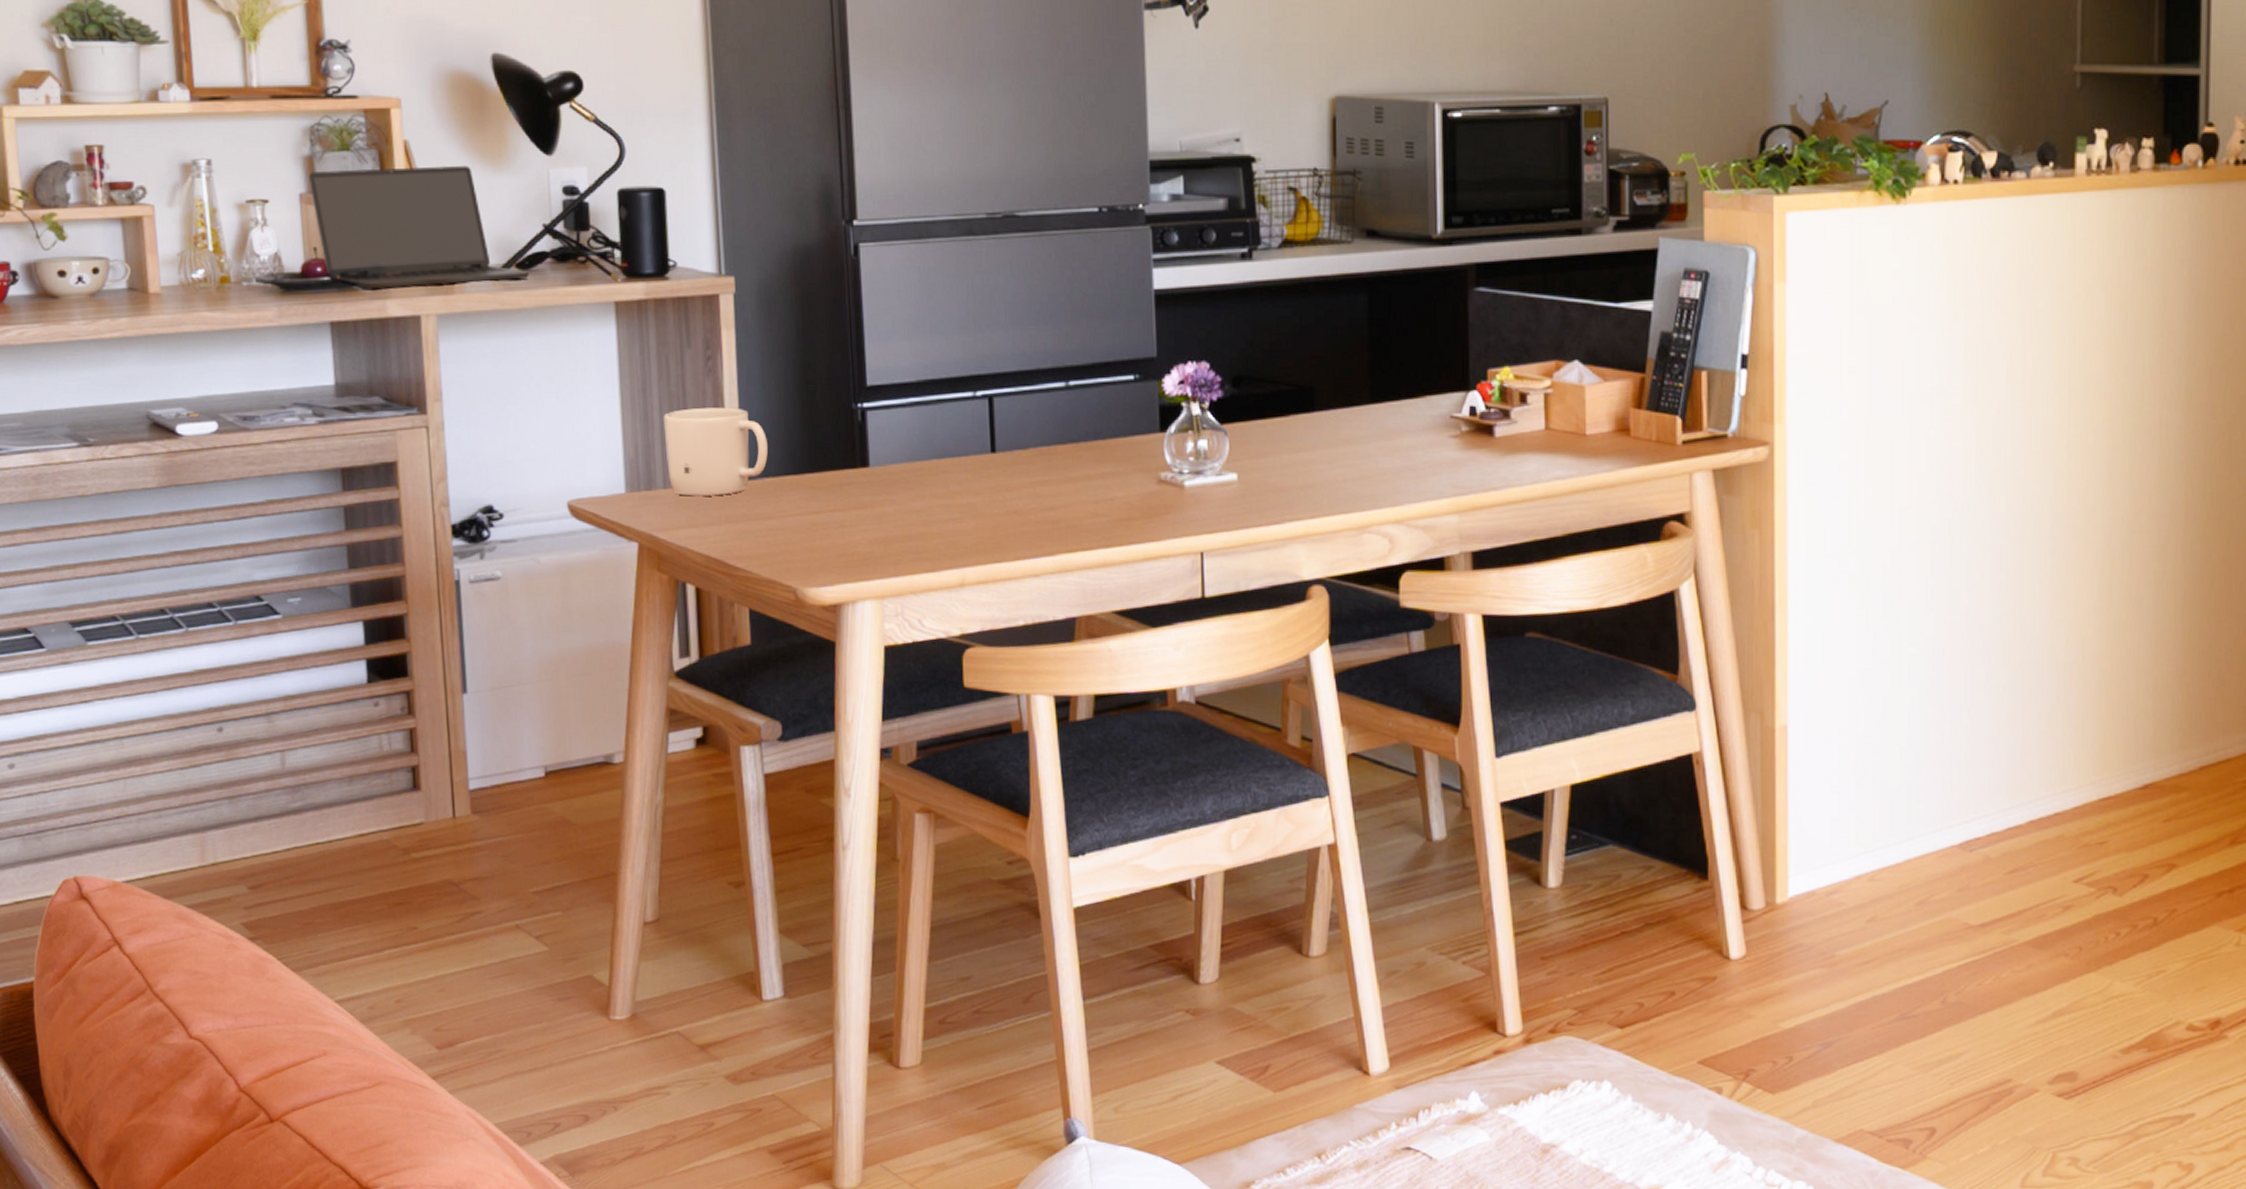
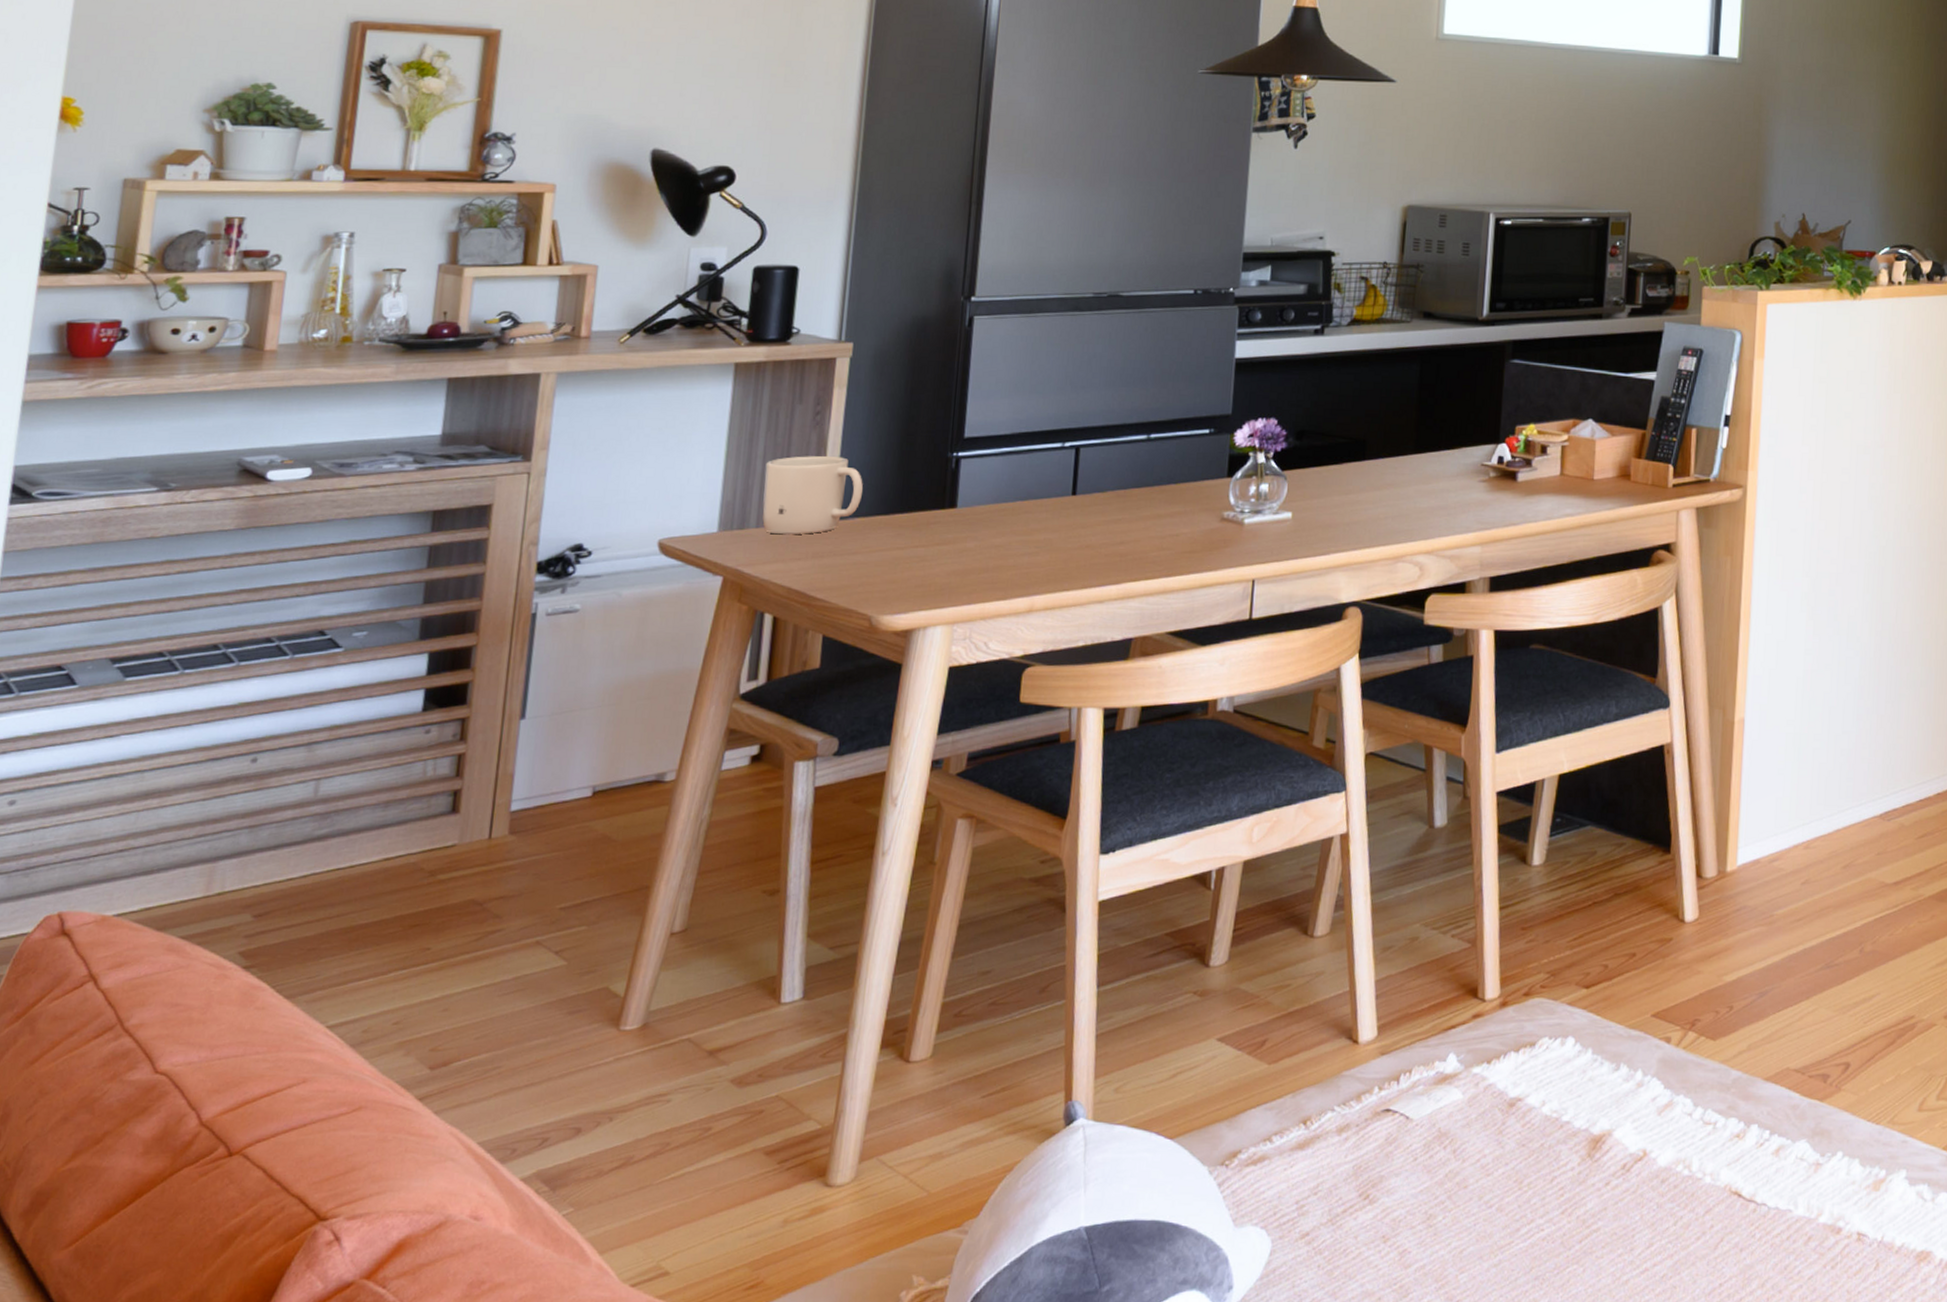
laptop: present [308,165,529,289] -> none [450,243,655,350]

